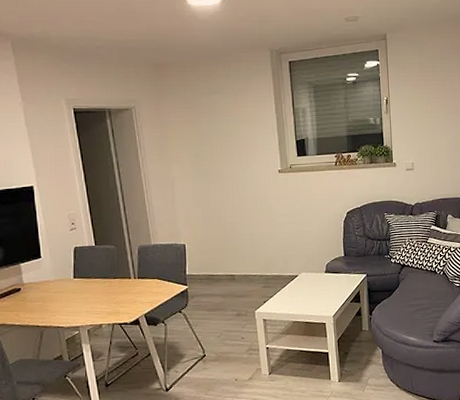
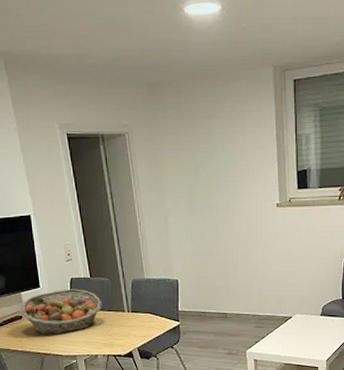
fruit basket: none [19,257,107,307] -> present [20,288,102,335]

